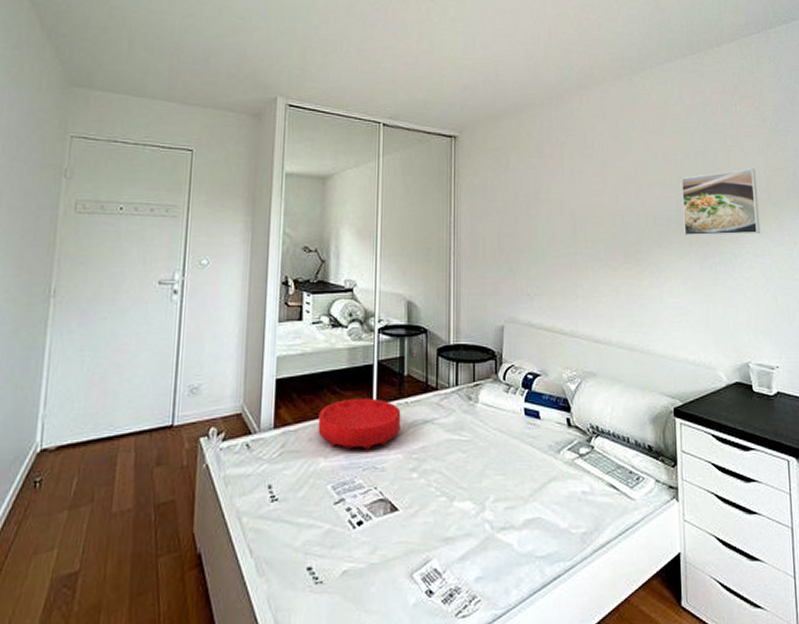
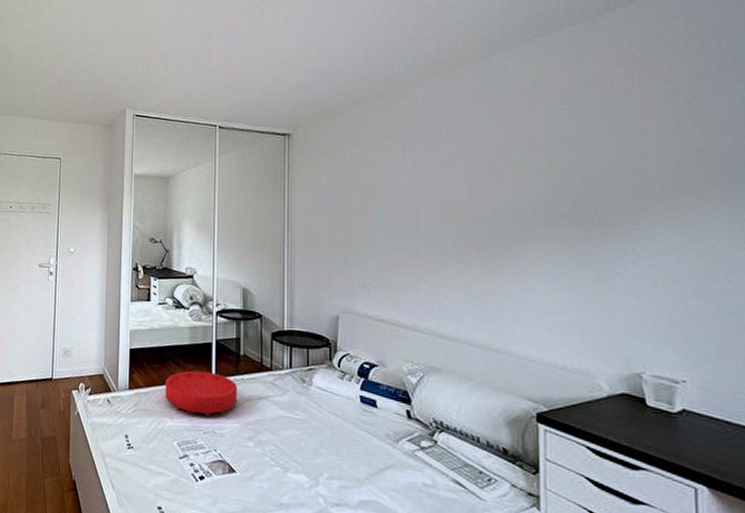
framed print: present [680,169,761,236] -> none [552,152,665,230]

